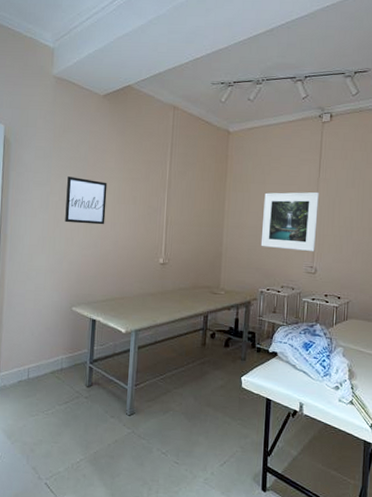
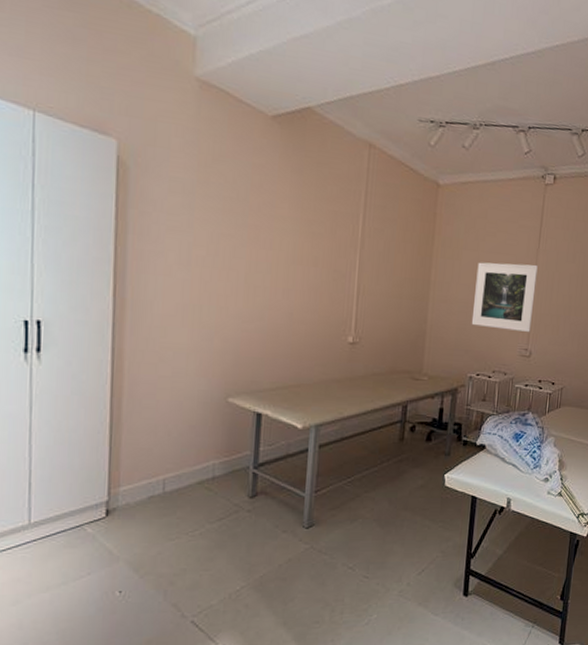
wall art: present [65,176,108,225] -> none [216,223,278,291]

